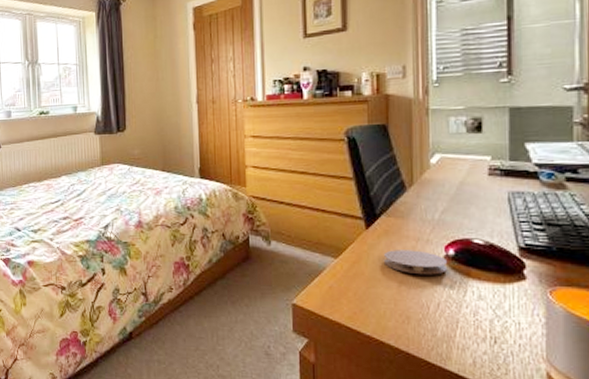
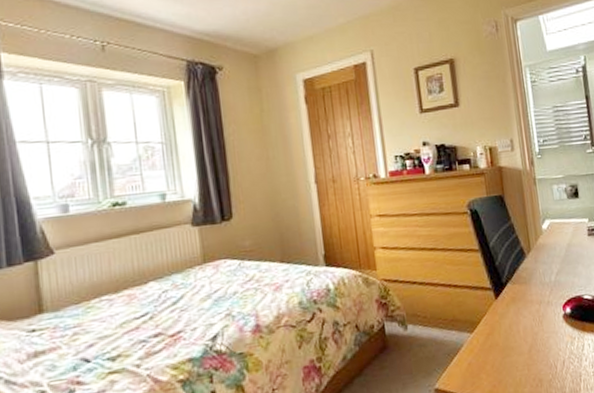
coaster: present [383,250,448,275] -> none [514,313,567,337]

